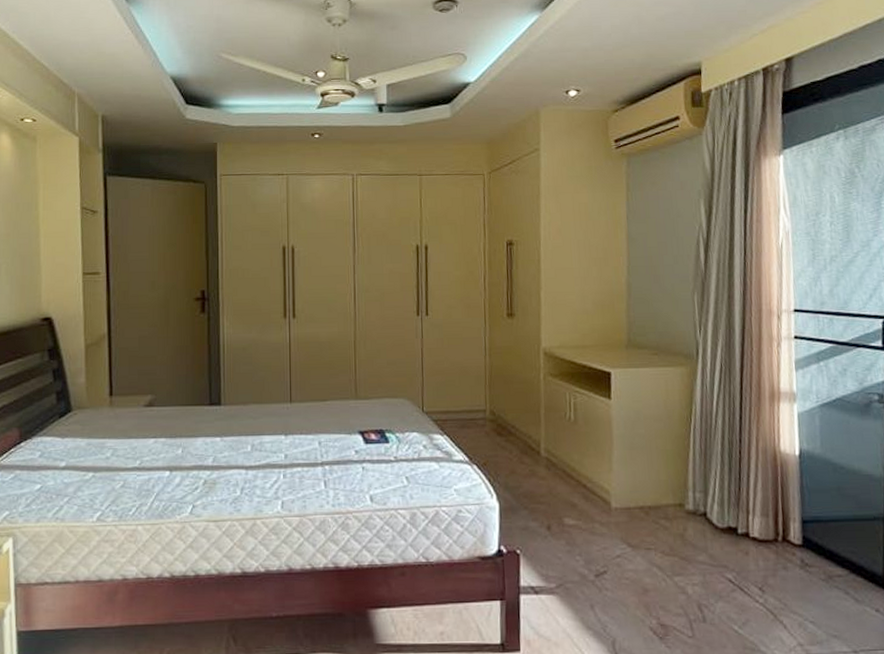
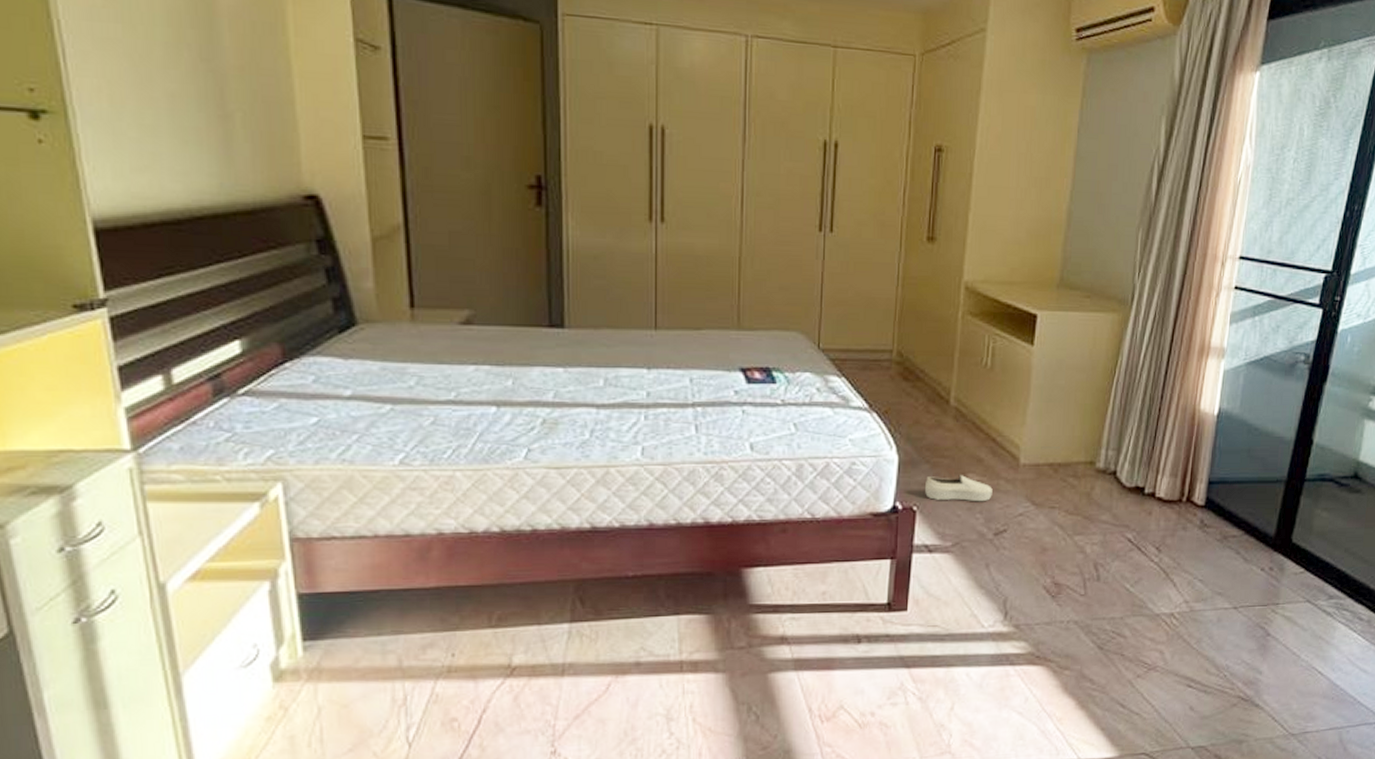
shoe: none [526,519,589,545] -> present [925,475,993,502]

